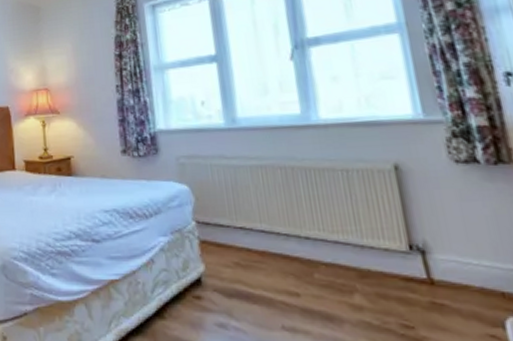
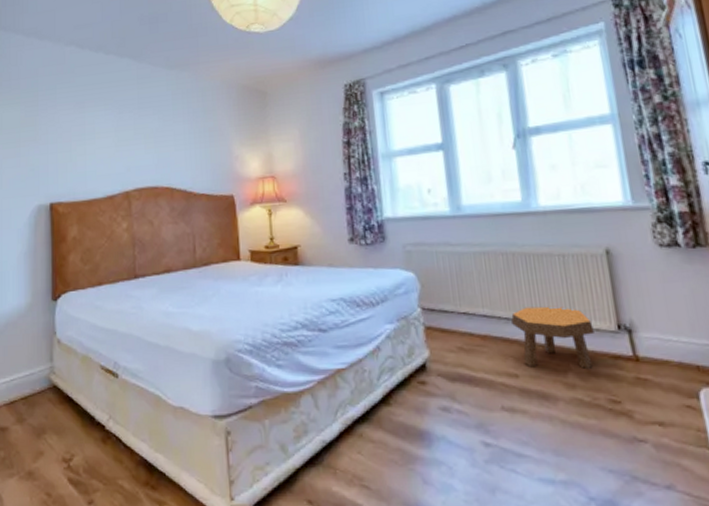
footstool: none [290,223,383,290] -> present [510,306,594,369]

